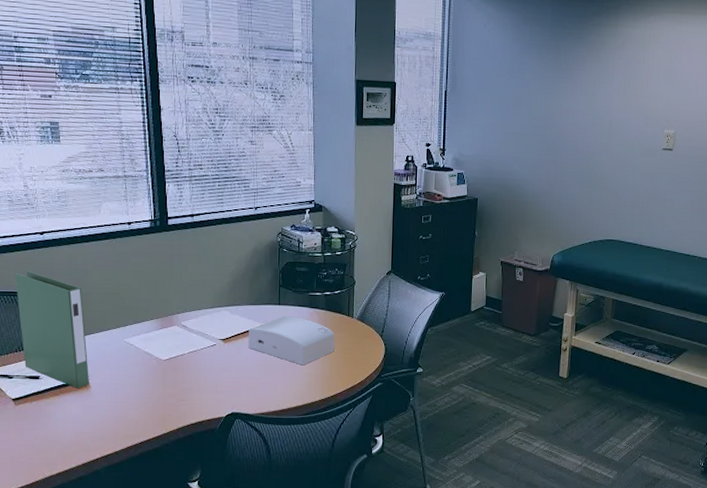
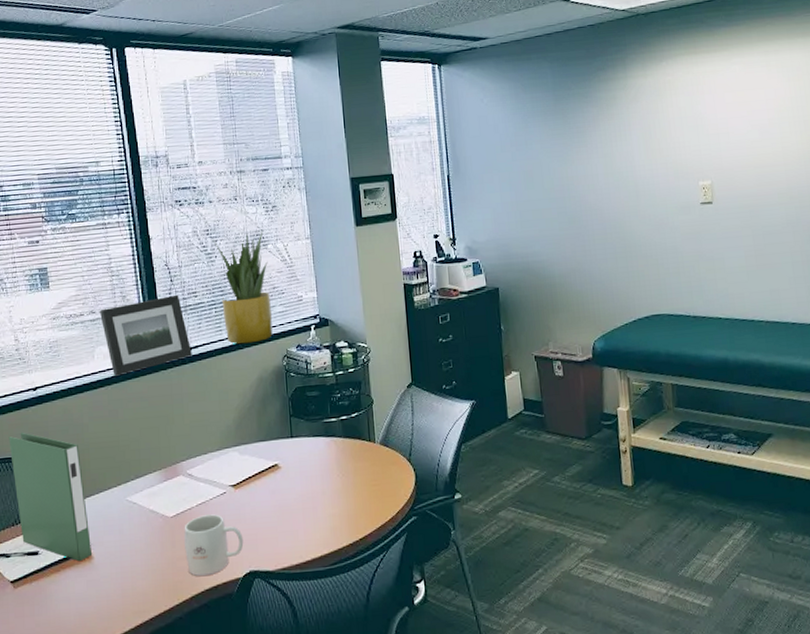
picture frame: none [108,164,194,231] -> present [100,294,192,376]
mug: none [175,362,228,413] -> present [184,514,244,577]
planter: none [220,117,272,218] -> present [212,232,273,345]
tissue dispenser: present [248,316,335,366] -> none [260,449,358,506]

